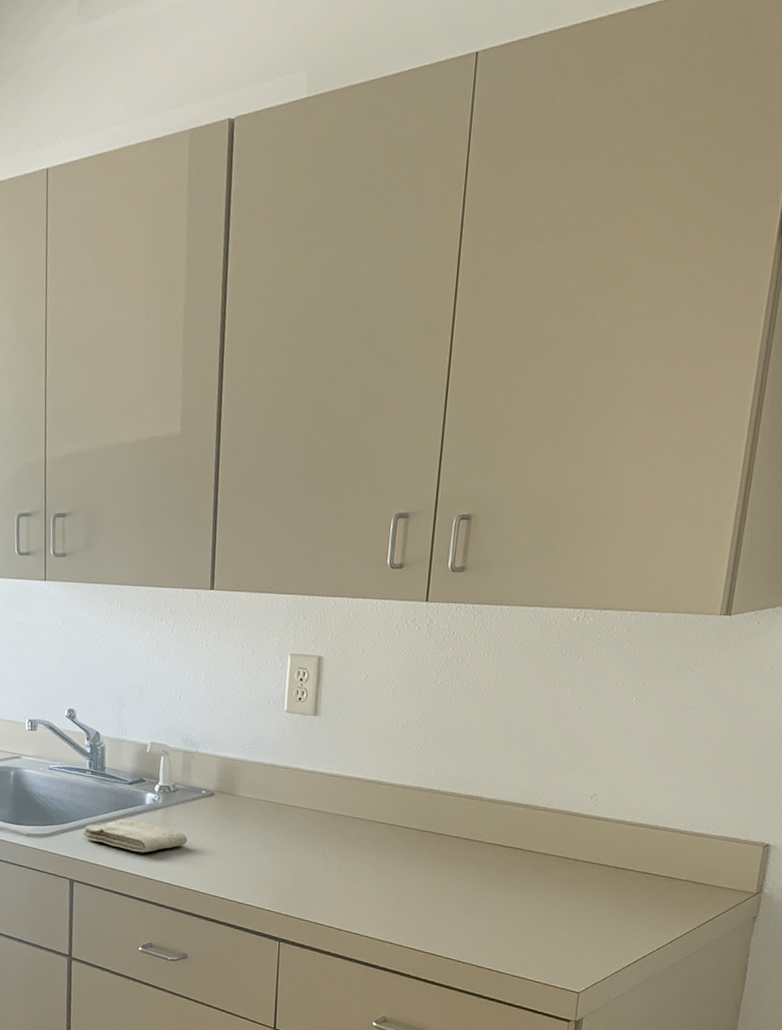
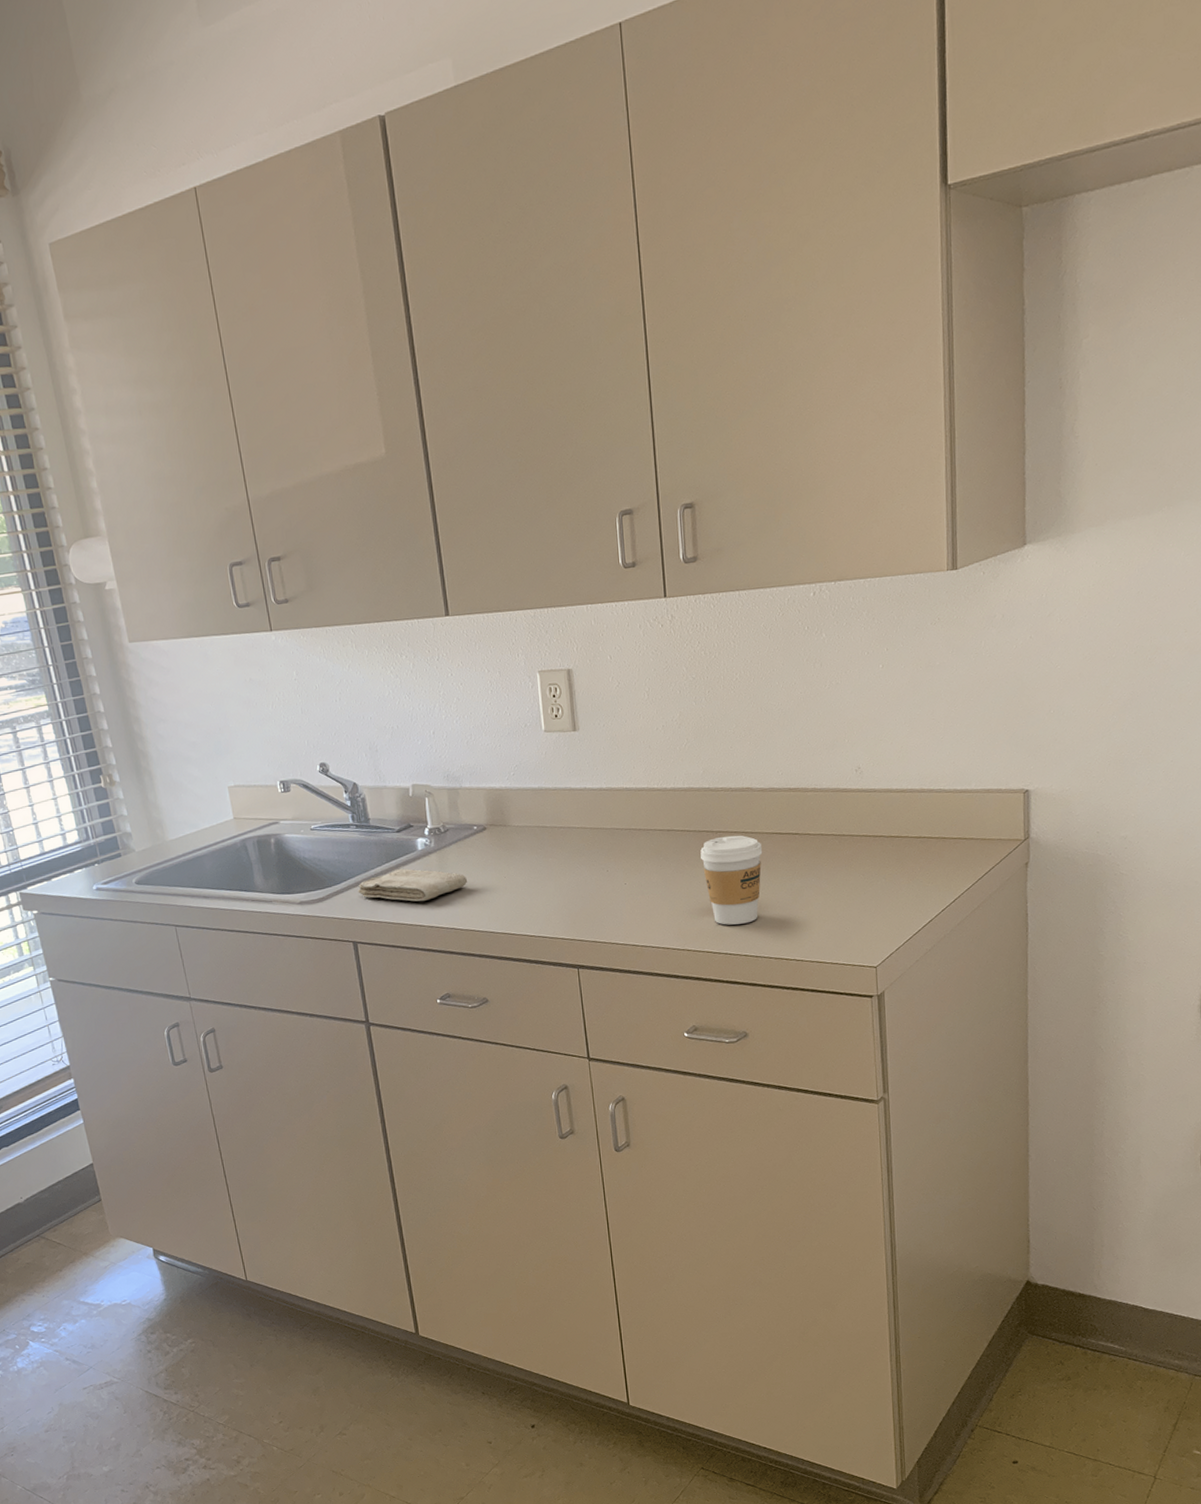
coffee cup: none [419,839,483,928] -> present [700,835,763,925]

